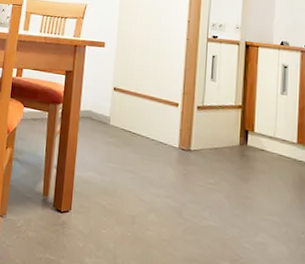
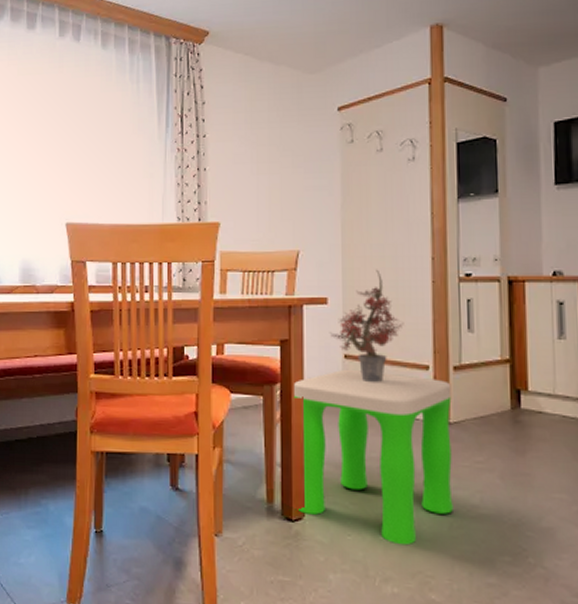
stool: none [67,98,195,243] -> present [294,369,453,546]
potted plant: none [103,25,162,113] -> present [329,269,404,383]

